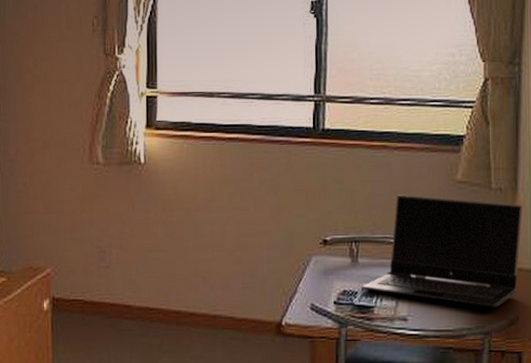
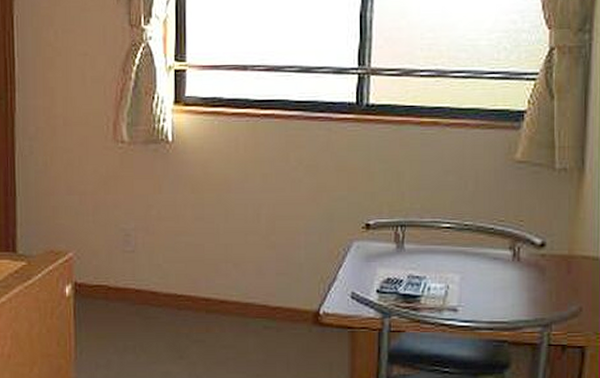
laptop computer: present [361,195,523,307] -> none [407,175,590,298]

